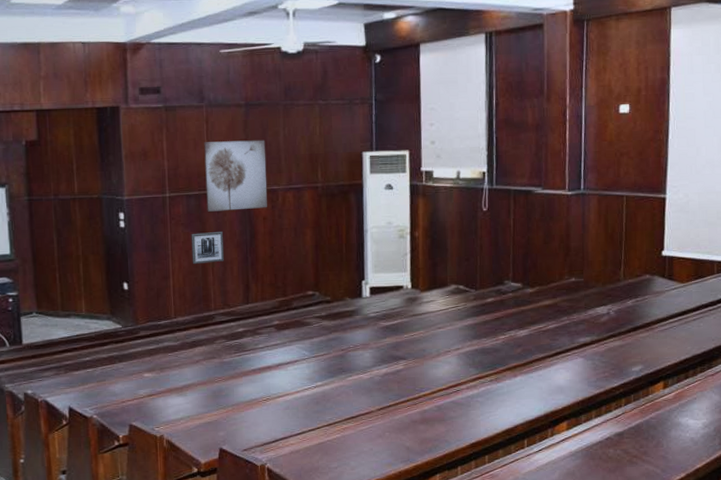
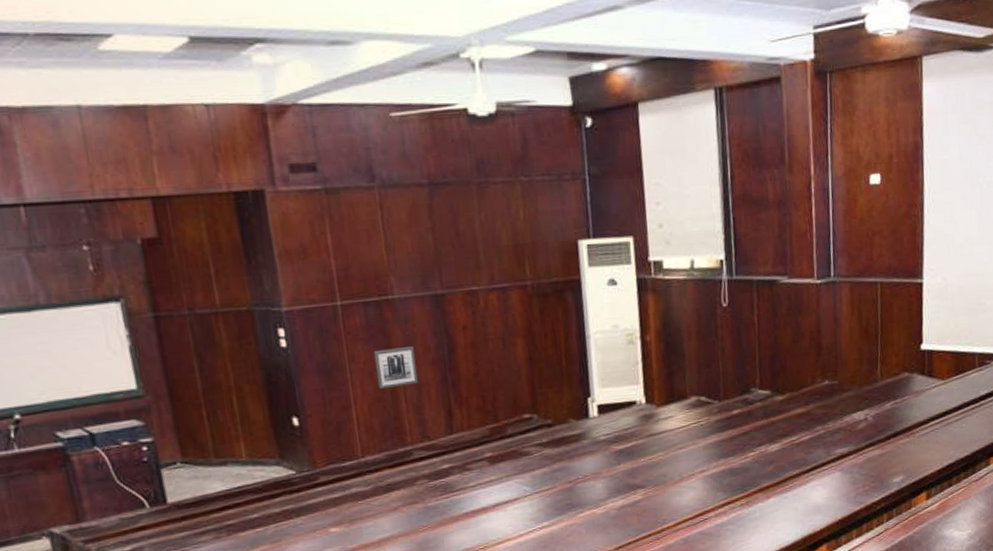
wall art: present [204,140,267,212] -> none [380,228,467,322]

